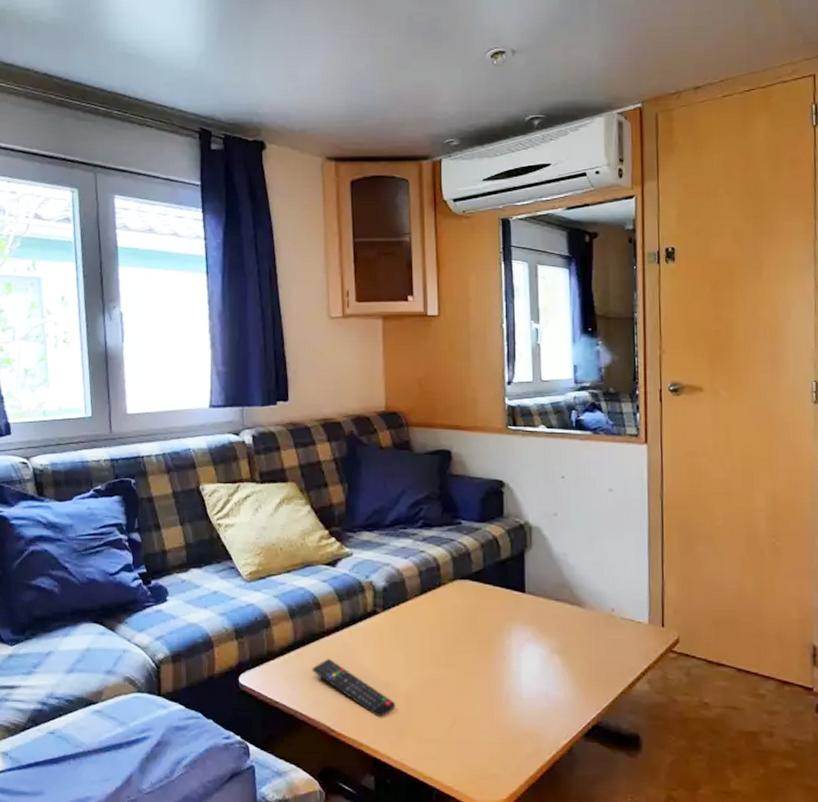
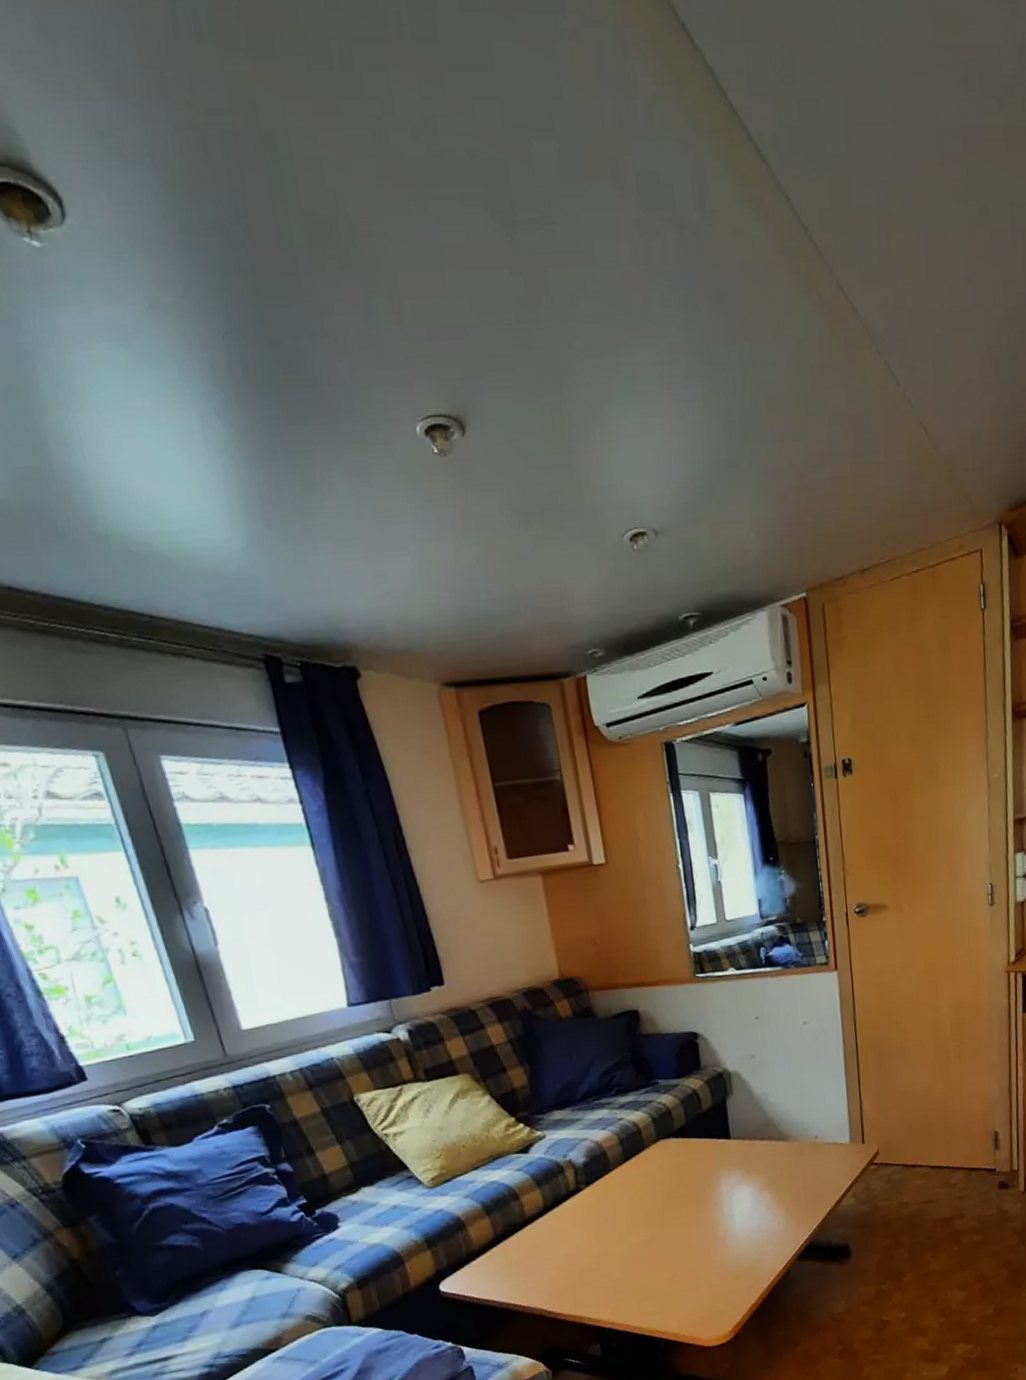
remote control: present [312,658,396,717] -> none [518,1244,613,1289]

